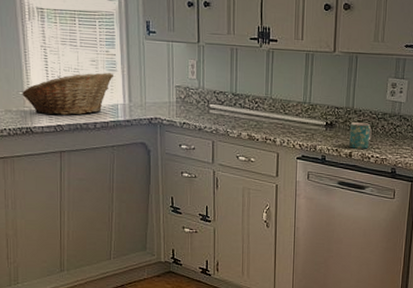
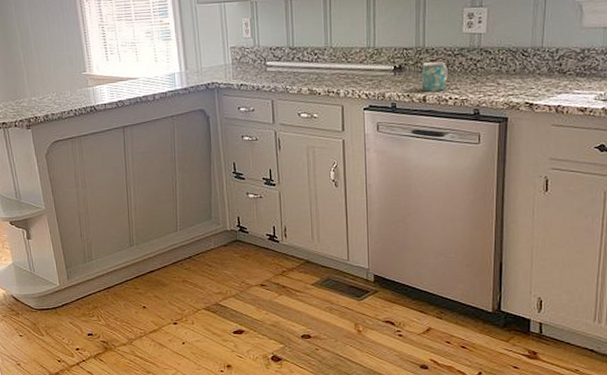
fruit basket: present [22,73,113,115] -> none [84,42,168,92]

